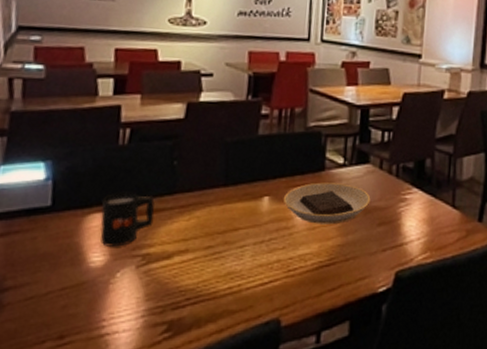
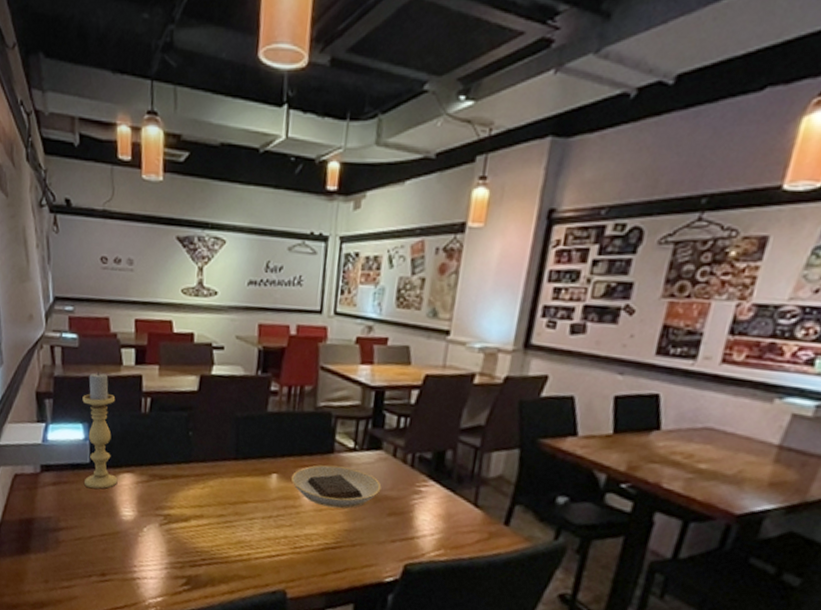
candle holder: none [42,104,88,236] -> present [82,372,118,490]
mug: present [100,191,155,247] -> none [129,456,174,505]

